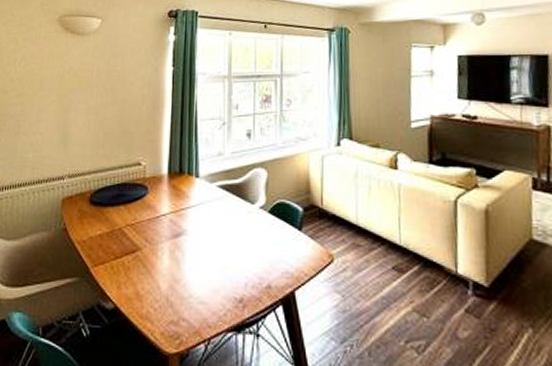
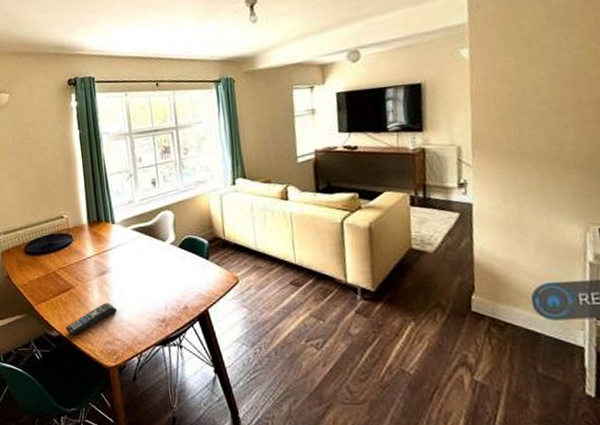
remote control: none [123,272,188,310] -> present [65,303,118,336]

